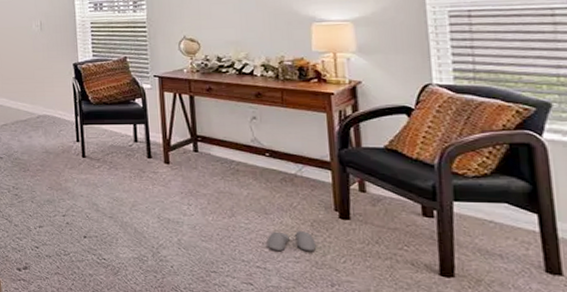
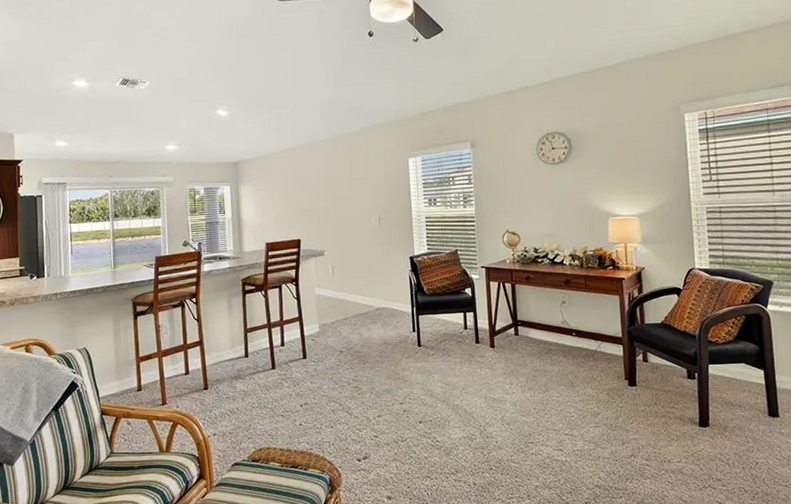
slippers: present [266,231,316,252] -> none [573,399,611,419]

